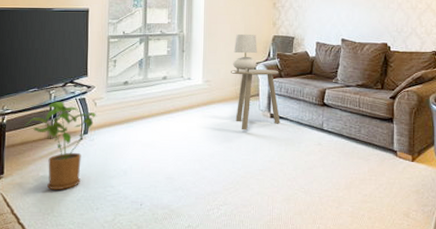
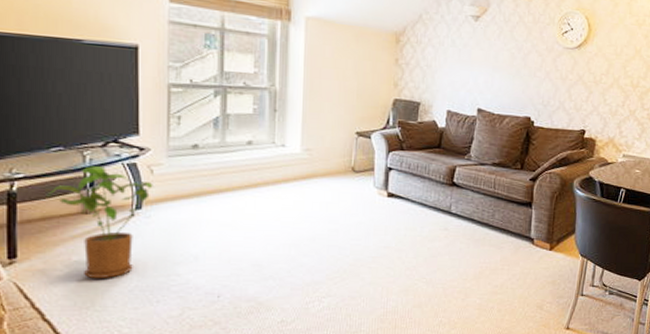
side table: present [231,69,281,130] -> none [338,137,400,211]
table lamp: present [232,34,257,72] -> none [340,94,373,141]

